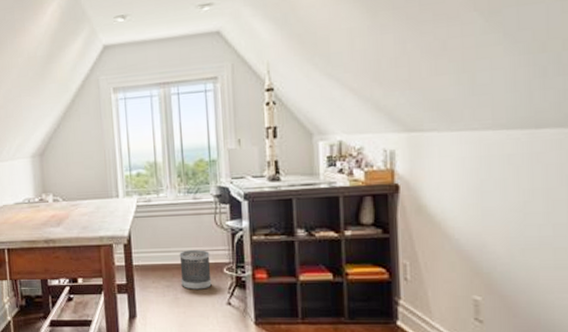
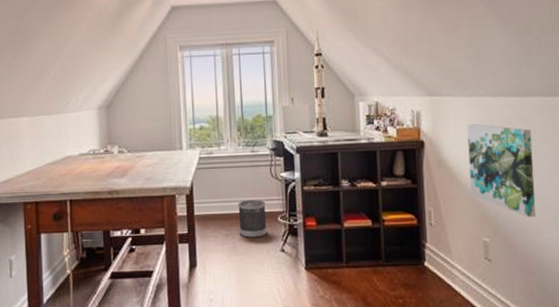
wall art: none [455,162,546,273] -> present [467,123,537,217]

